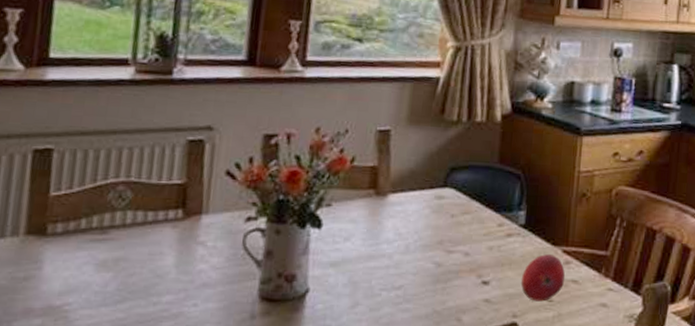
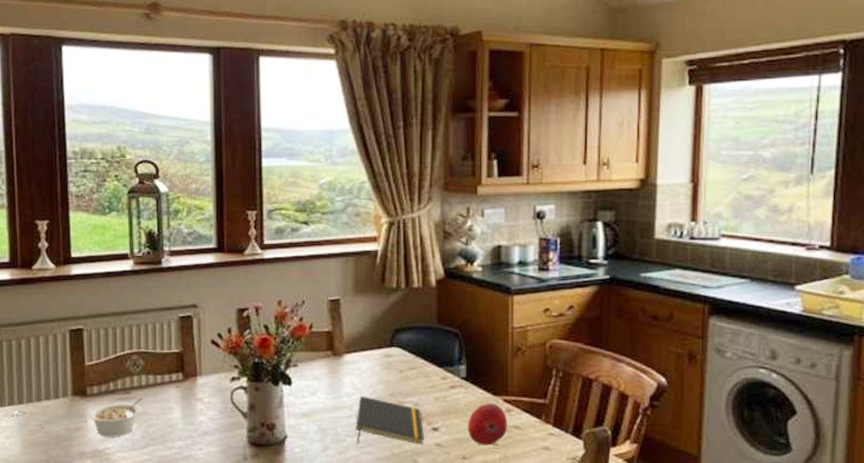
legume: none [45,238,126,289] -> present [89,397,143,437]
notepad: none [393,243,472,301] -> present [356,396,424,445]

